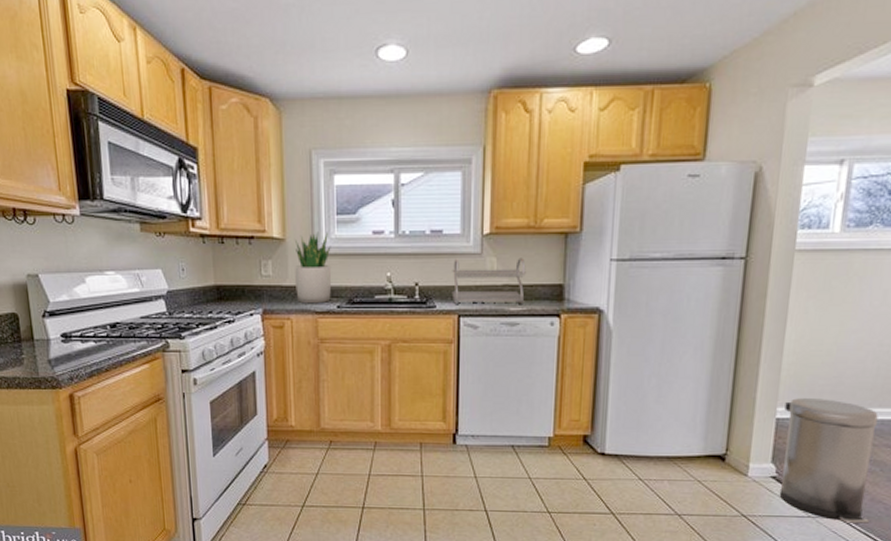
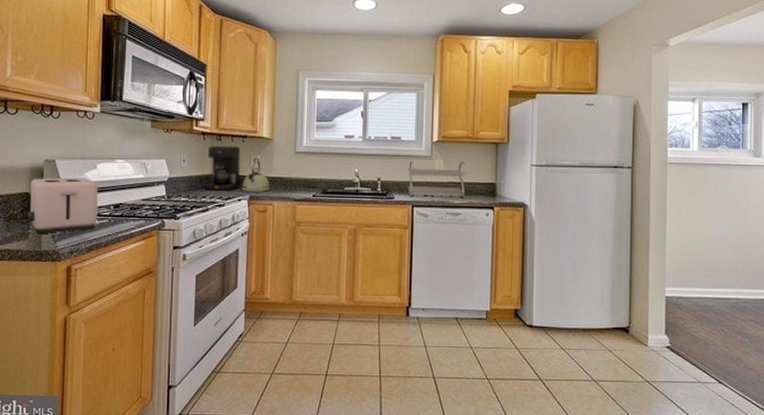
toaster: none [15,294,95,360] -> present [28,177,98,235]
coffee maker: none [209,249,251,304] -> present [204,145,241,191]
kettle: none [251,263,287,305] -> present [240,157,271,193]
planter: present [295,232,332,304] -> none [279,134,311,193]
pedal bin: present [779,398,878,524] -> none [671,280,746,388]

